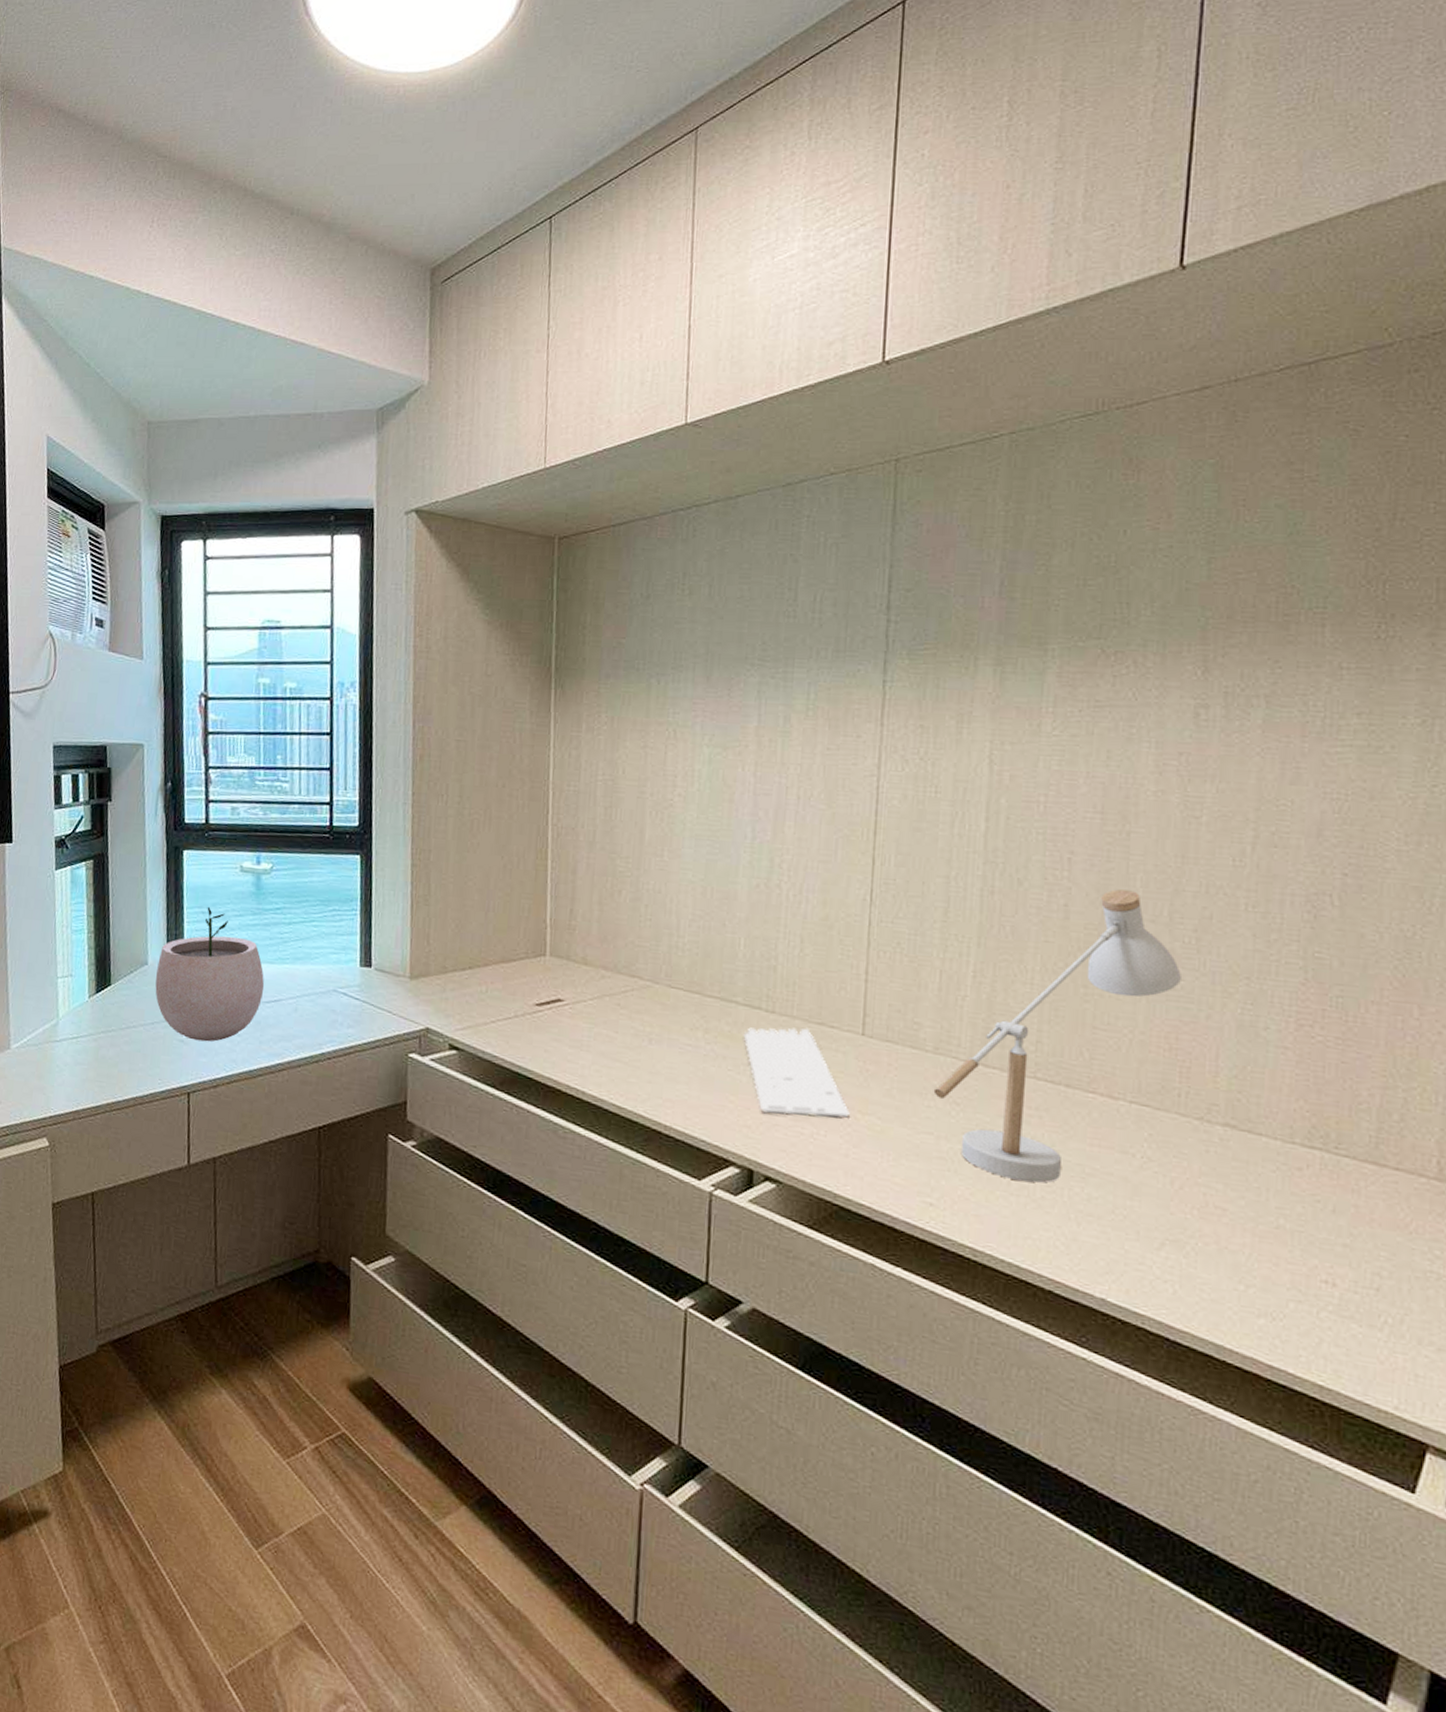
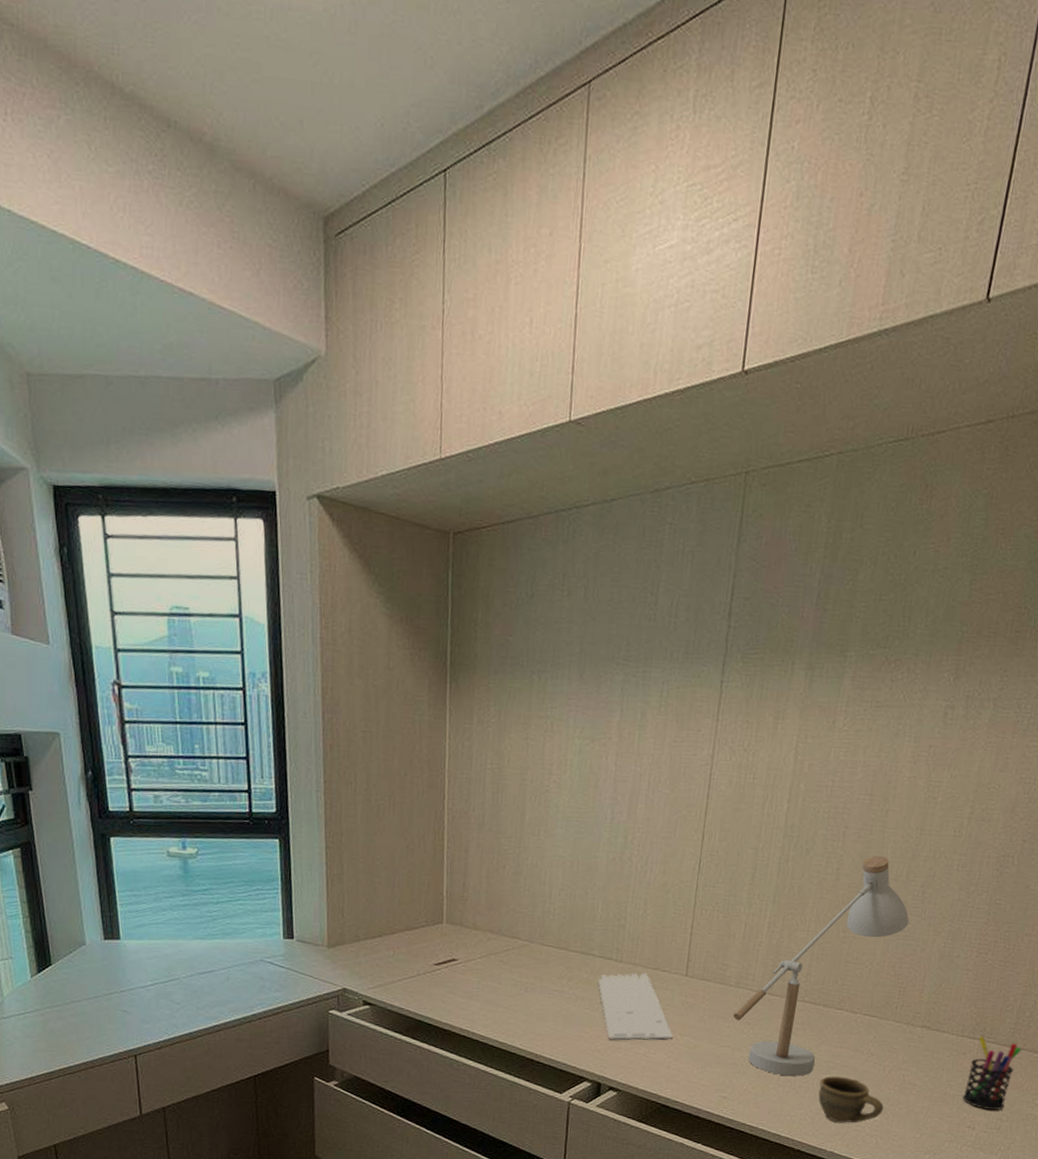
plant pot: present [155,906,265,1042] -> none [95,889,198,1011]
cup: none [1072,1185,1178,1259] -> present [818,1075,884,1124]
pen holder: none [1308,1145,1397,1260] -> present [962,1036,1023,1110]

